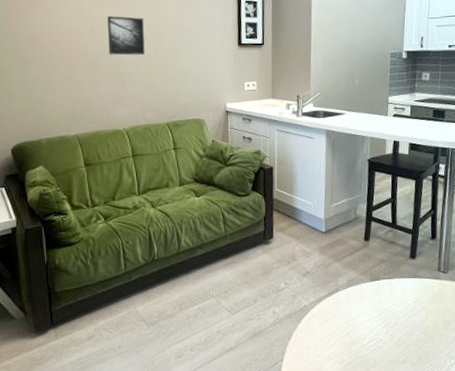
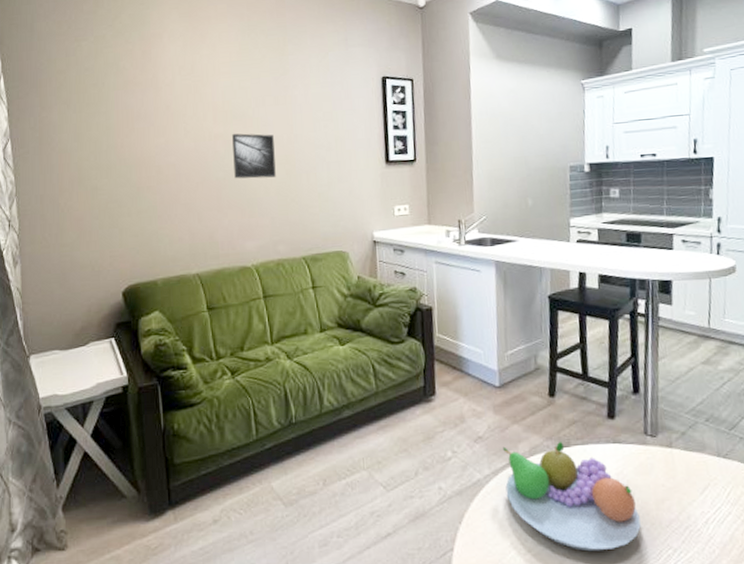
fruit bowl: none [326,275,431,362] -> present [503,441,641,552]

